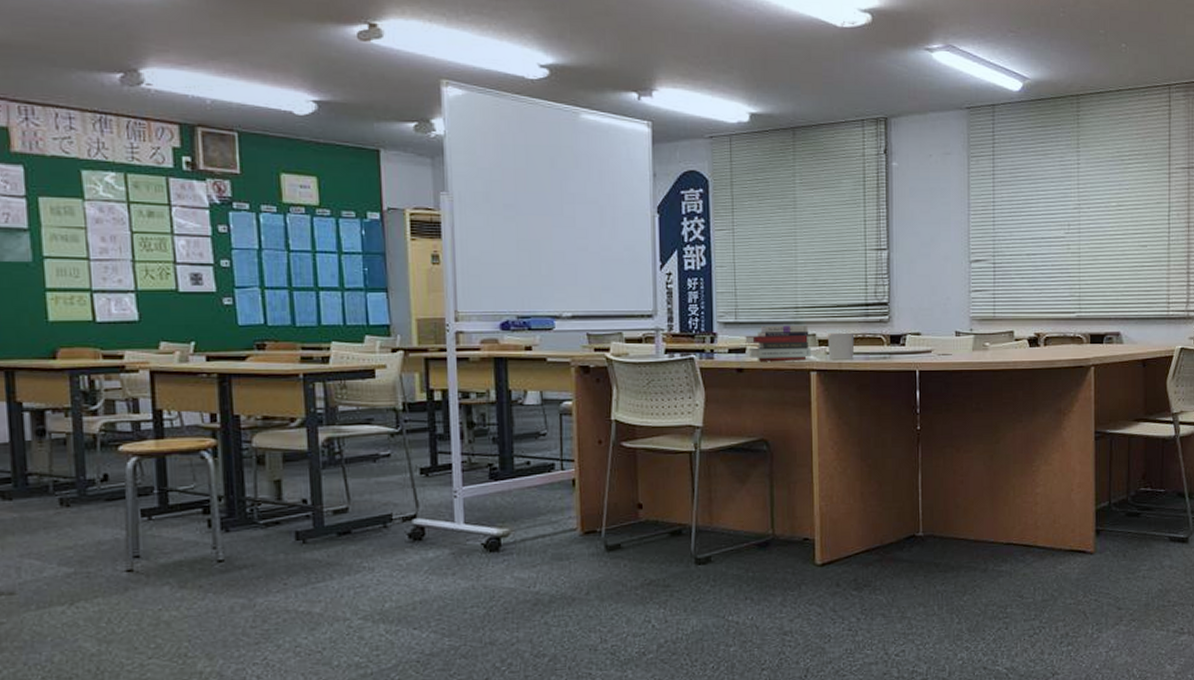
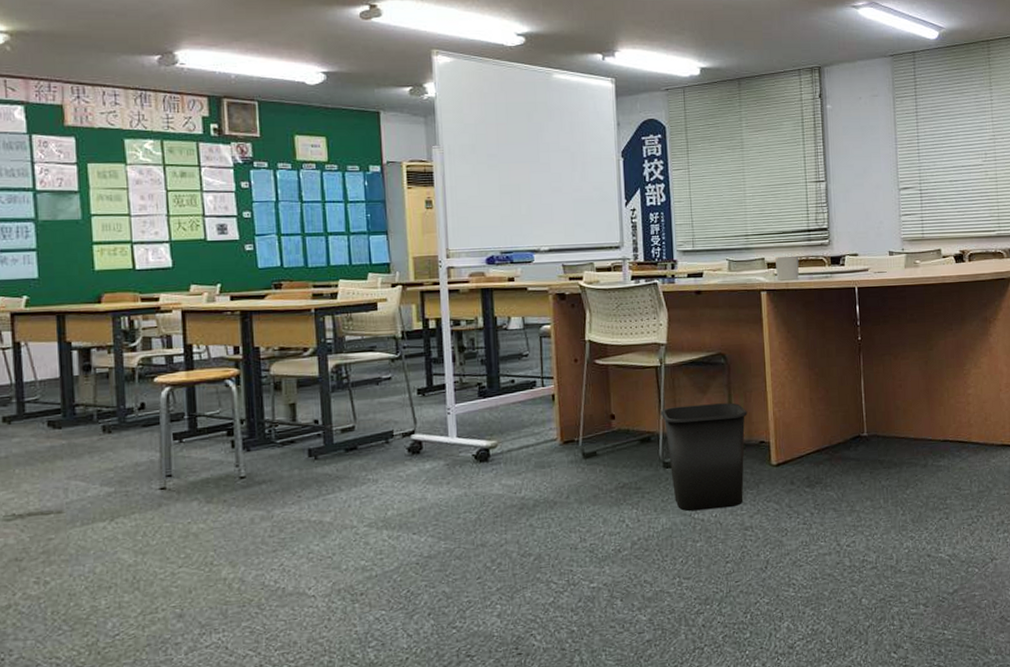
waste bin: none [695,494,791,613] -> present [661,402,748,511]
books: present [745,324,811,361] -> none [702,250,761,284]

